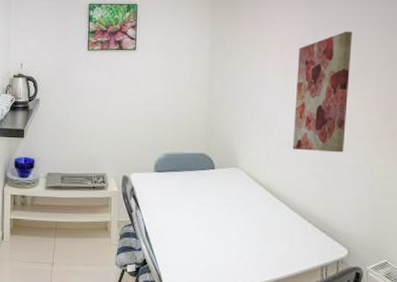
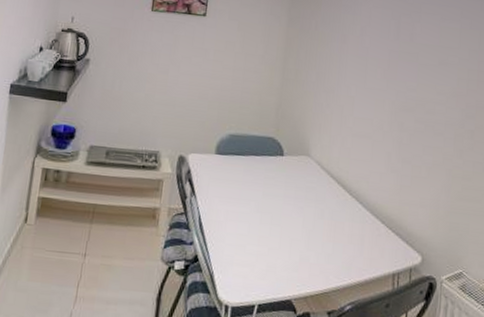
wall art: present [292,31,352,153] -> none [368,21,434,149]

